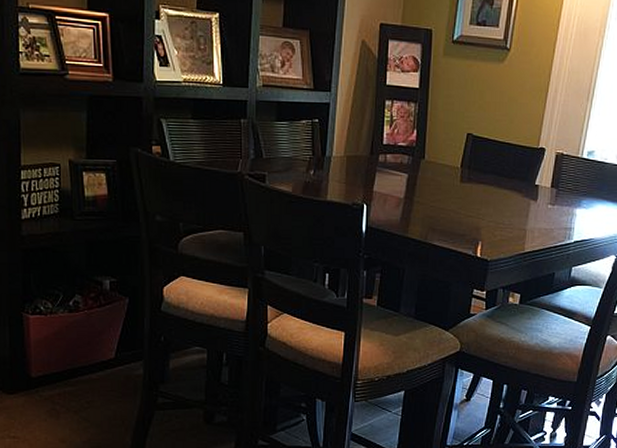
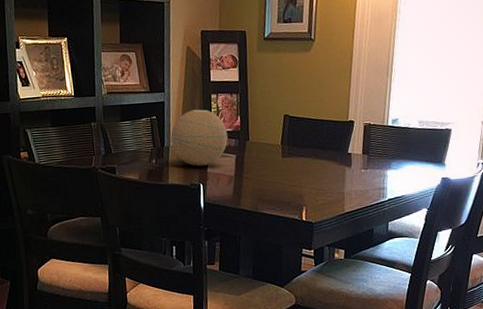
decorative orb: none [334,116,400,183] -> present [171,109,228,166]

